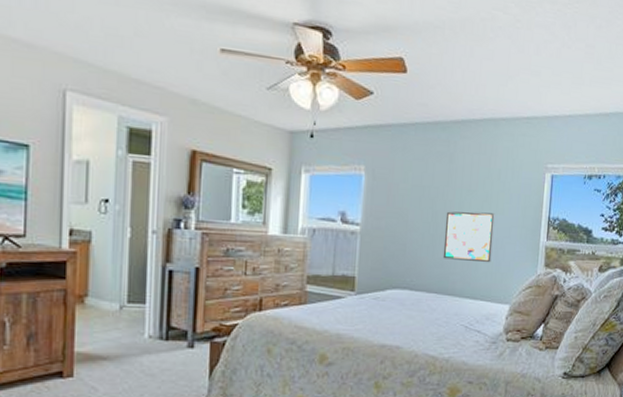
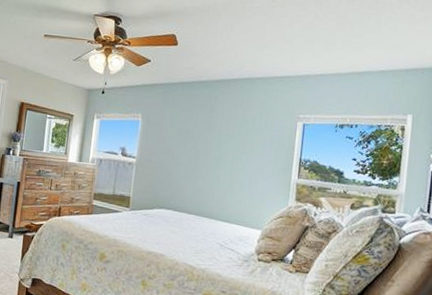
wall art: present [442,211,495,263] -> none [202,150,250,194]

